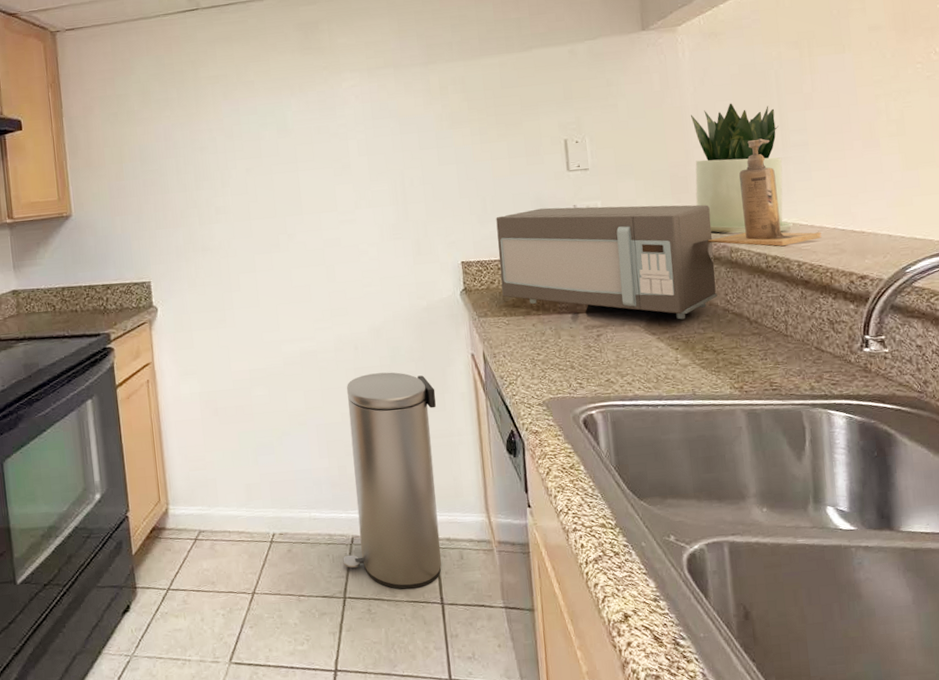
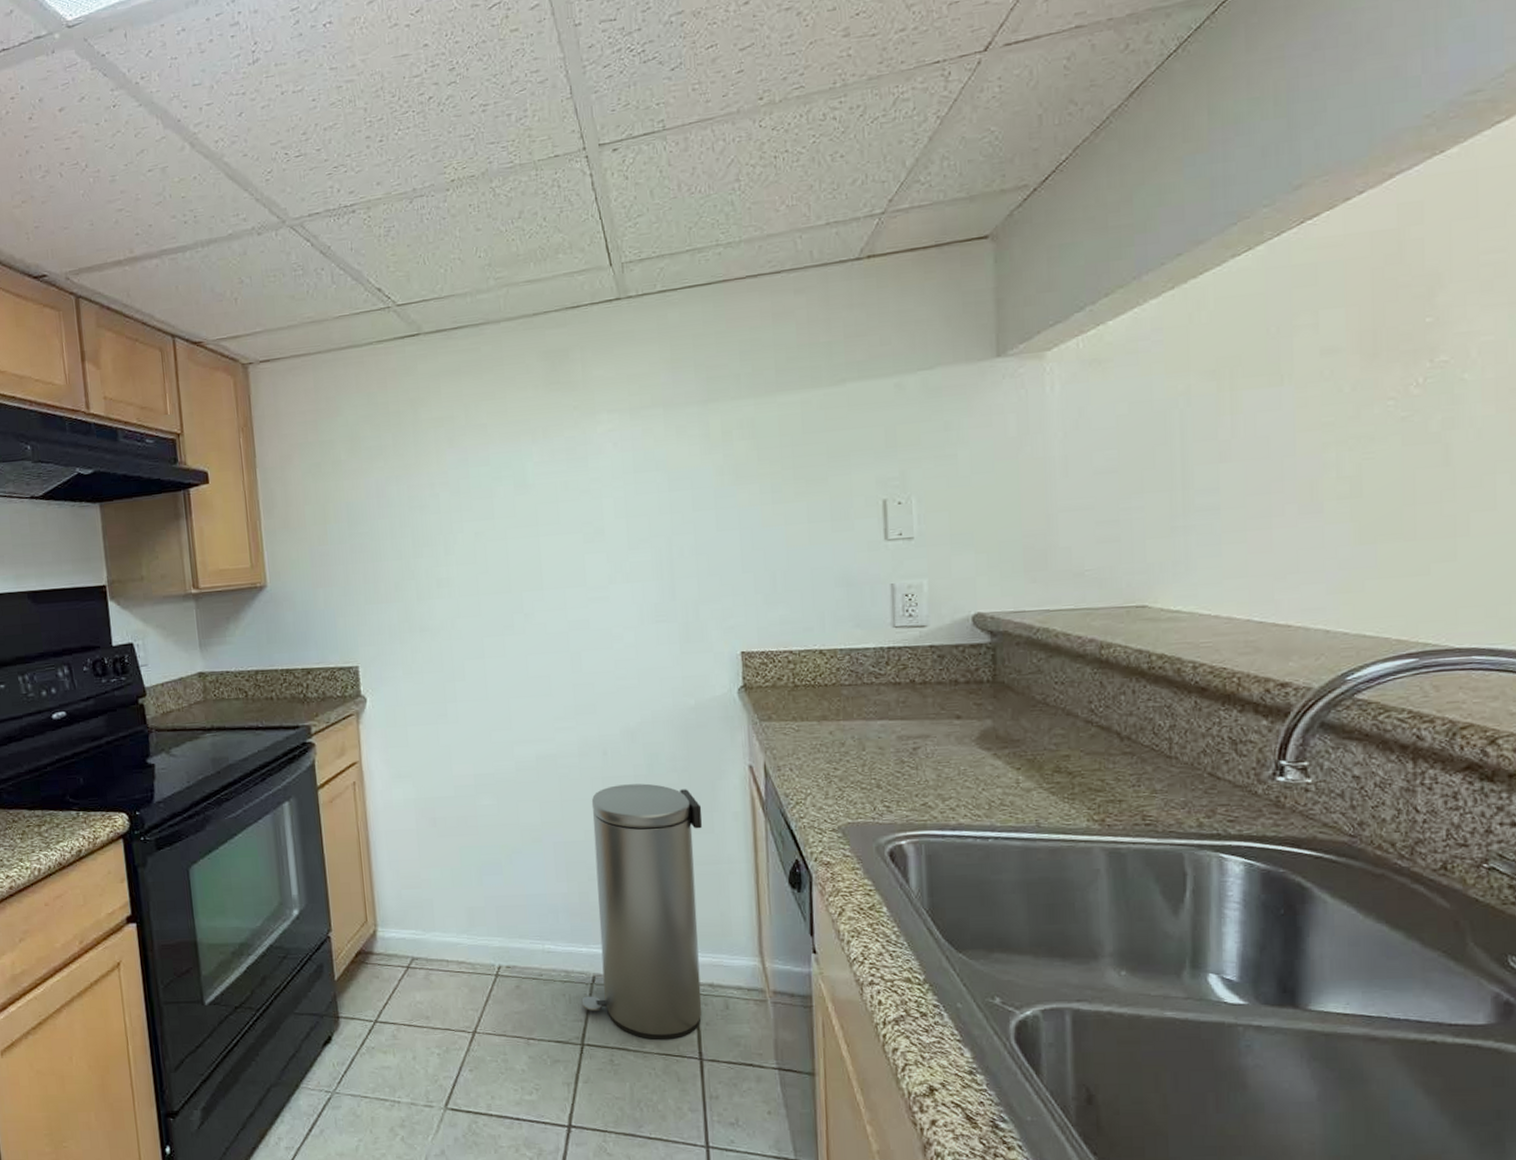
microwave: present [496,204,718,320] -> none [788,586,1078,732]
planter: present [691,103,794,234] -> none [1056,453,1191,625]
soap dispenser: present [707,138,823,247] -> none [1069,500,1231,643]

